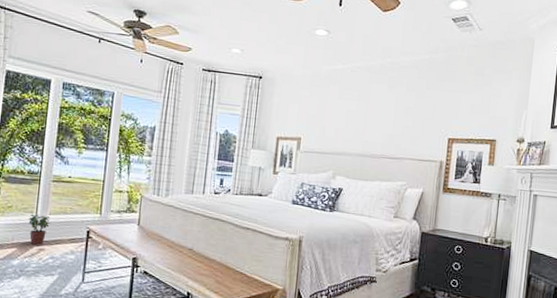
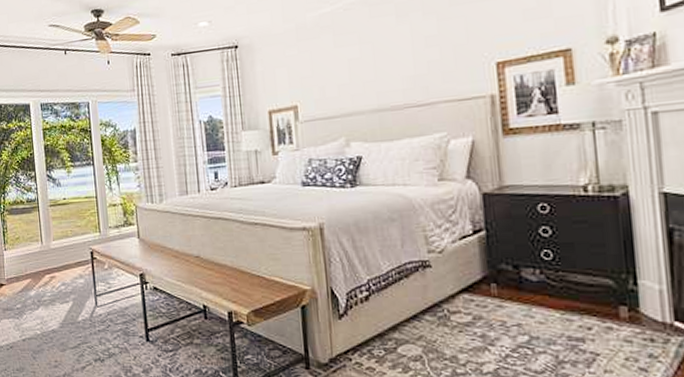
potted plant: present [28,214,51,245] -> none [36,242,56,273]

